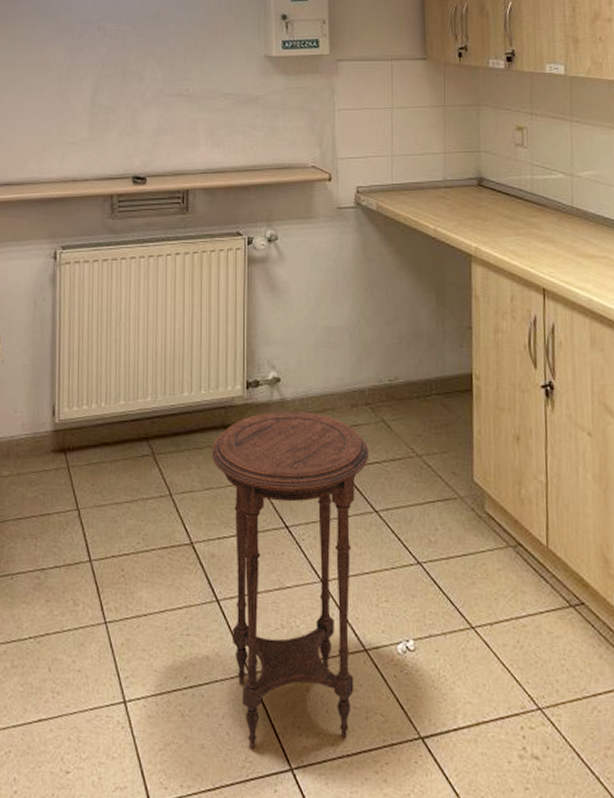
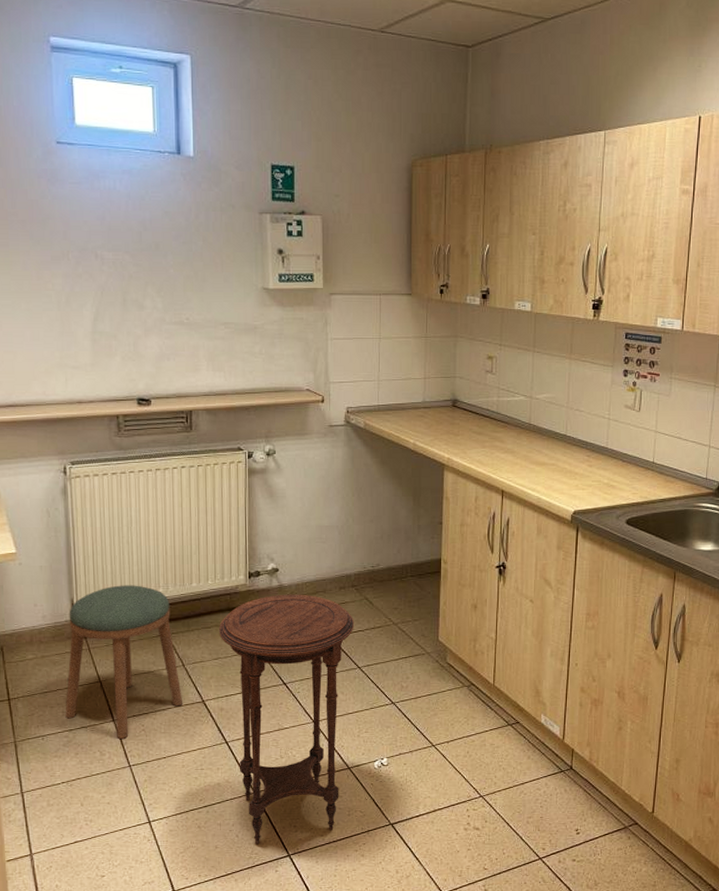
stool: none [38,391,169,586] -> present [65,585,183,739]

